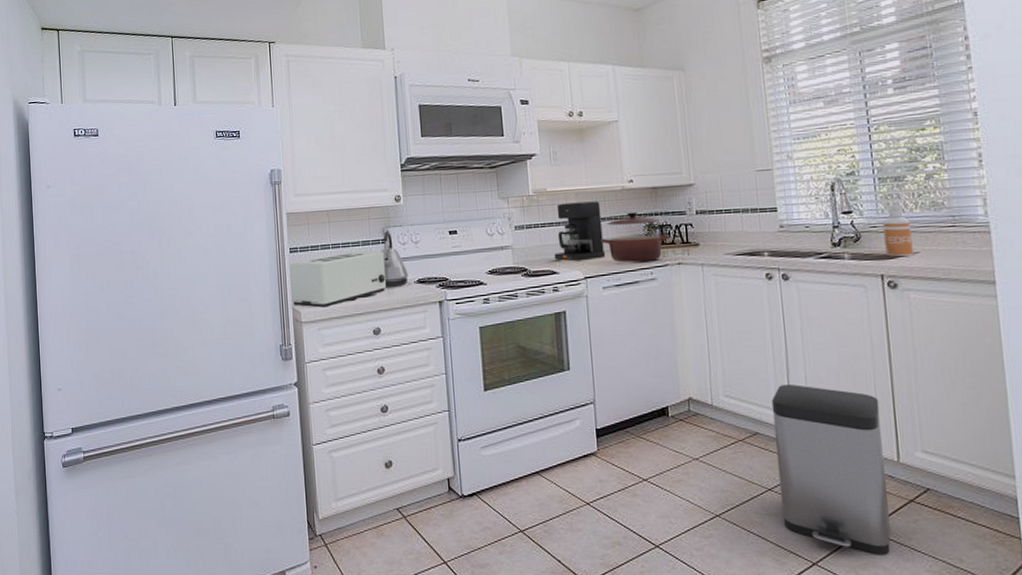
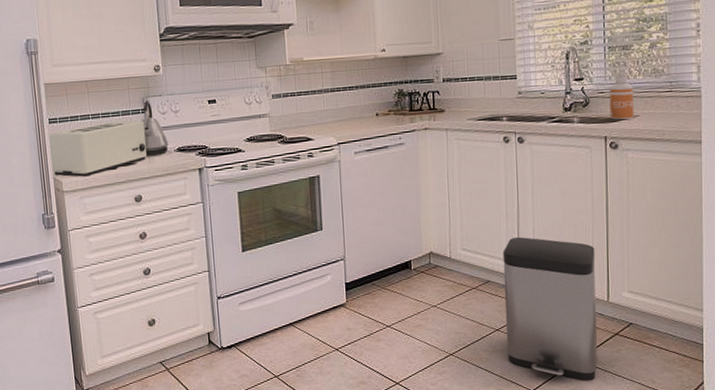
coffee maker: present [554,201,606,262] -> none [309,70,358,129]
saucepan: present [599,212,671,263] -> none [352,80,419,129]

